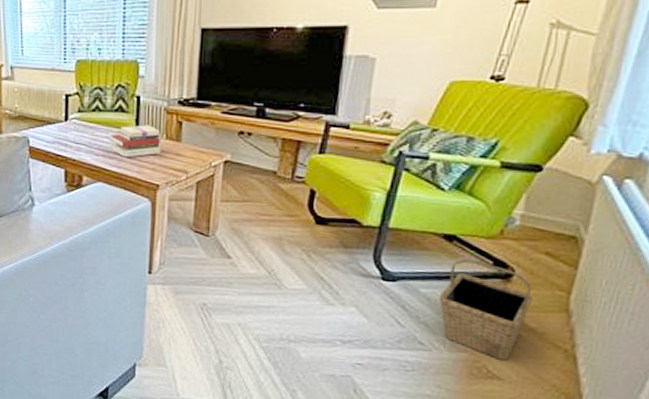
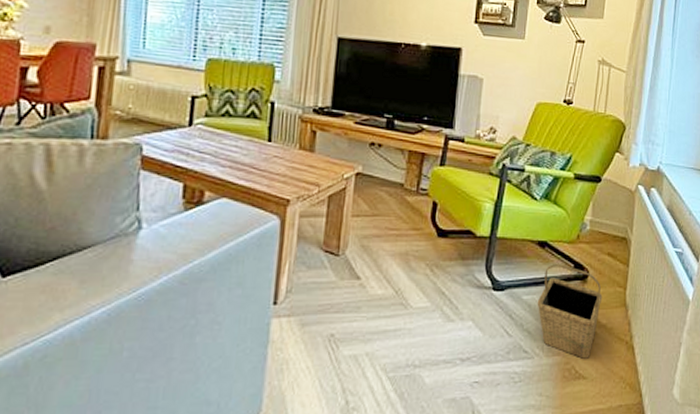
books: present [109,125,162,158] -> none [238,133,294,169]

